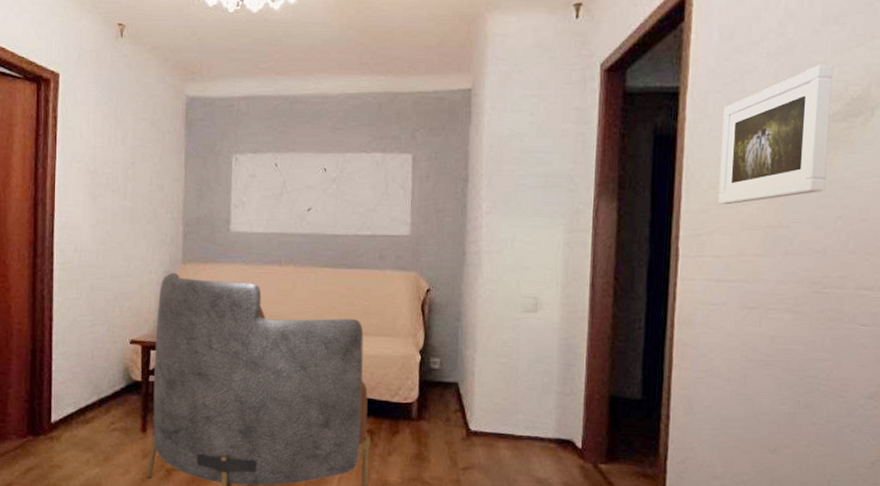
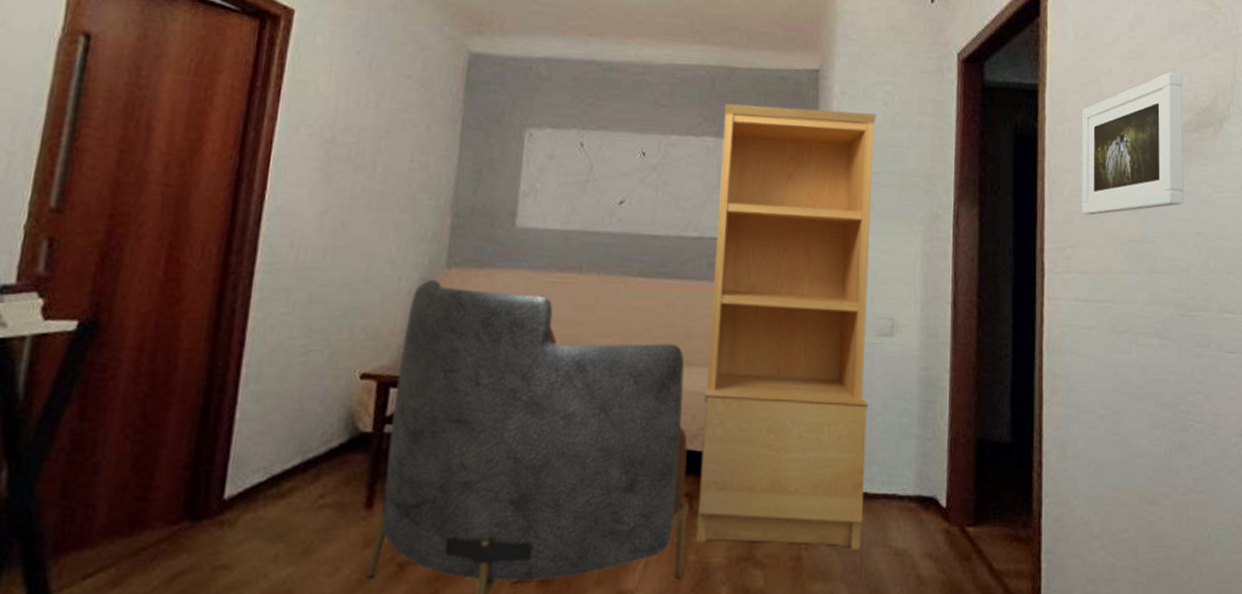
bookcase: none [377,123,523,477] -> present [696,104,877,549]

